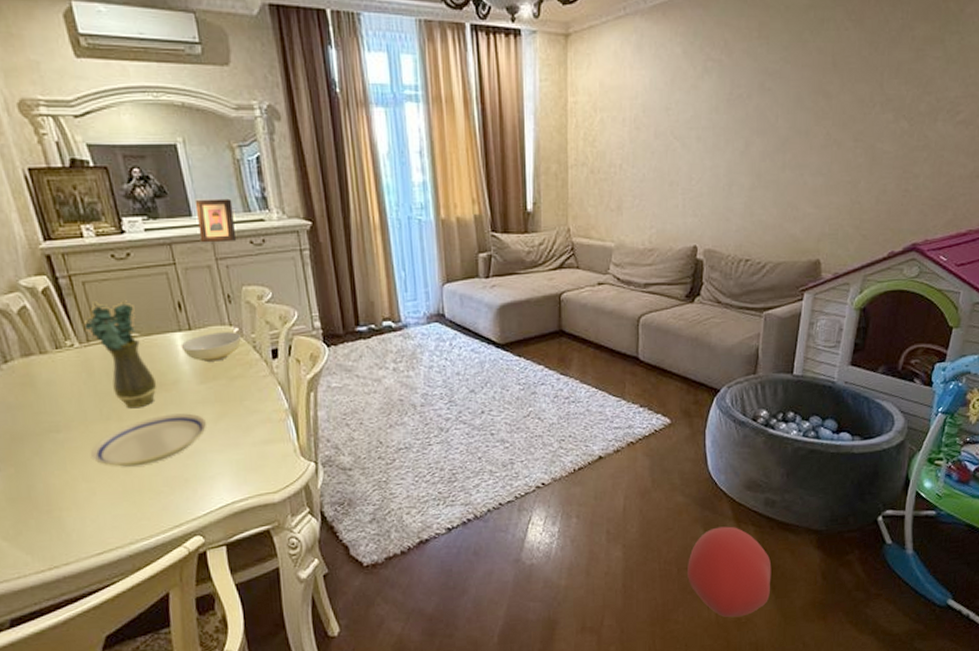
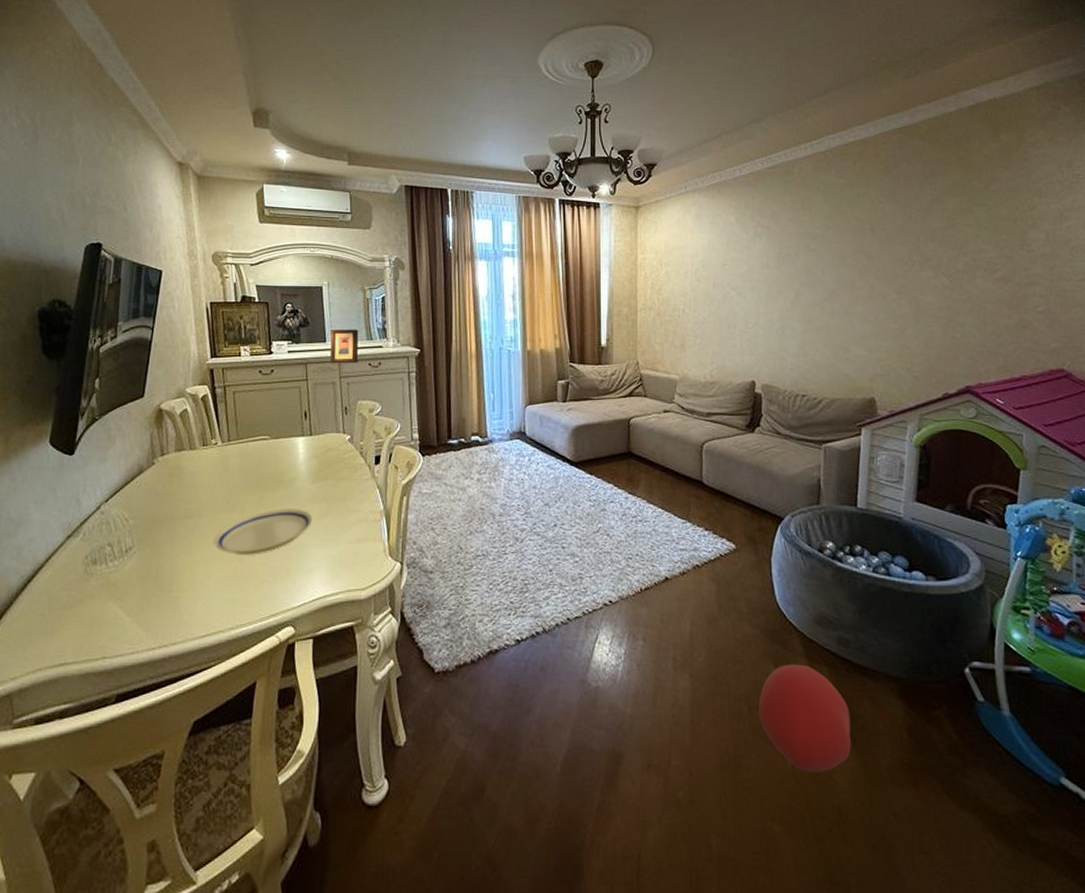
vase: present [85,300,157,409] -> none [229,408,277,502]
bowl: present [181,332,241,362] -> none [301,439,351,464]

